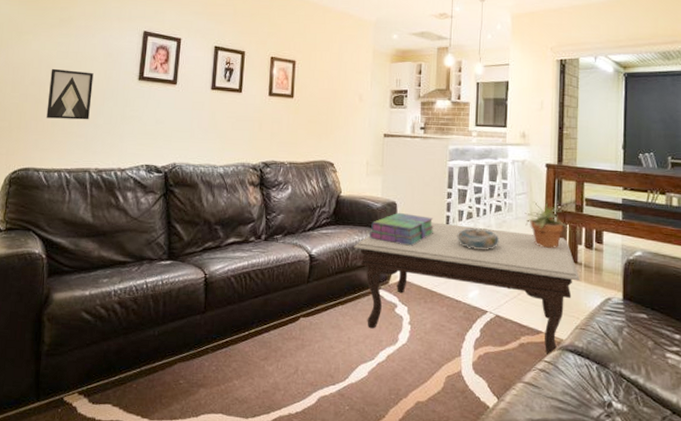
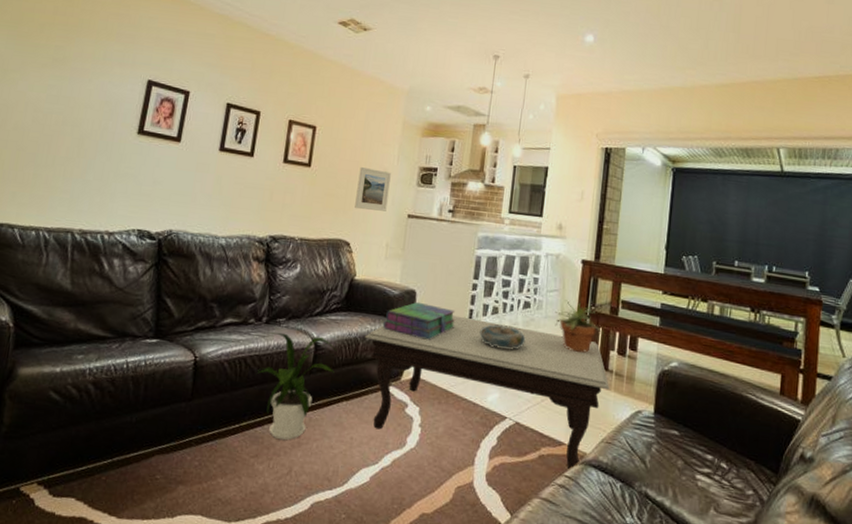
wall art: present [46,68,94,120] -> none [27,113,87,174]
house plant: none [260,247,330,344] -> present [256,331,337,440]
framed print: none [336,94,366,133] -> present [355,166,391,211]

